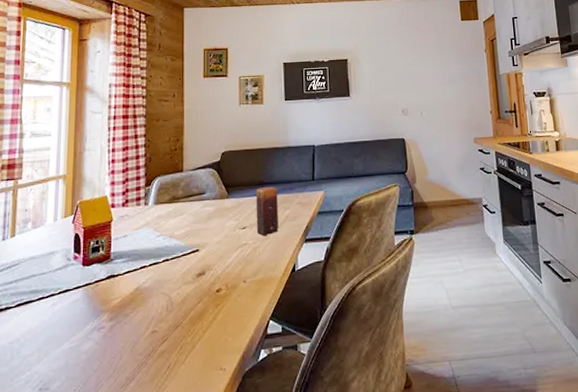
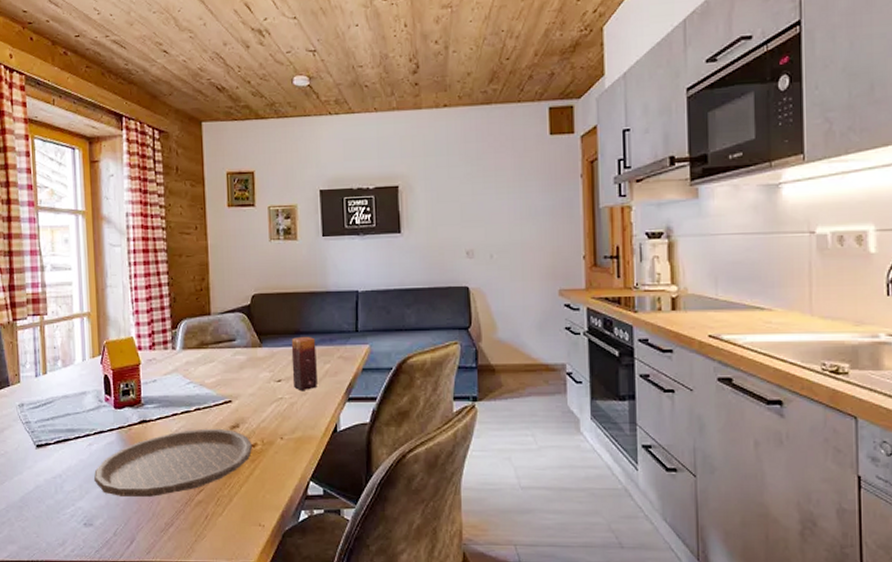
plate: none [54,277,218,356] -> present [93,428,253,497]

